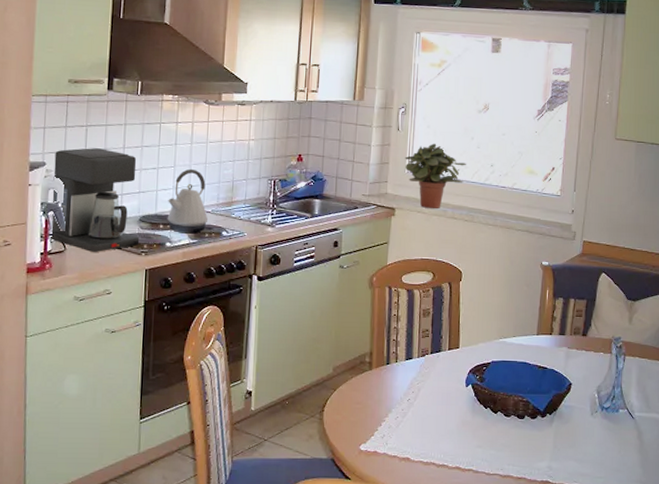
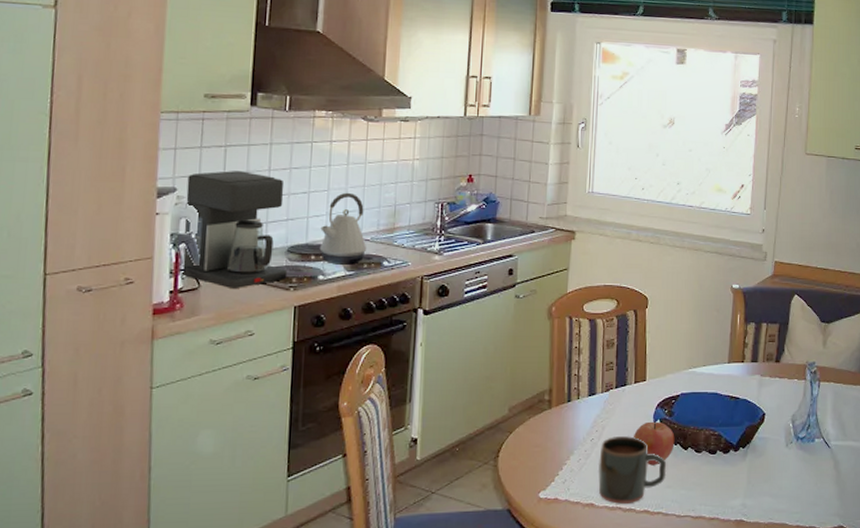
potted plant: present [404,144,466,208] -> none [585,161,651,230]
mug: none [413,398,477,460] -> present [597,436,667,504]
apple: none [446,386,486,426] -> present [633,421,675,466]

